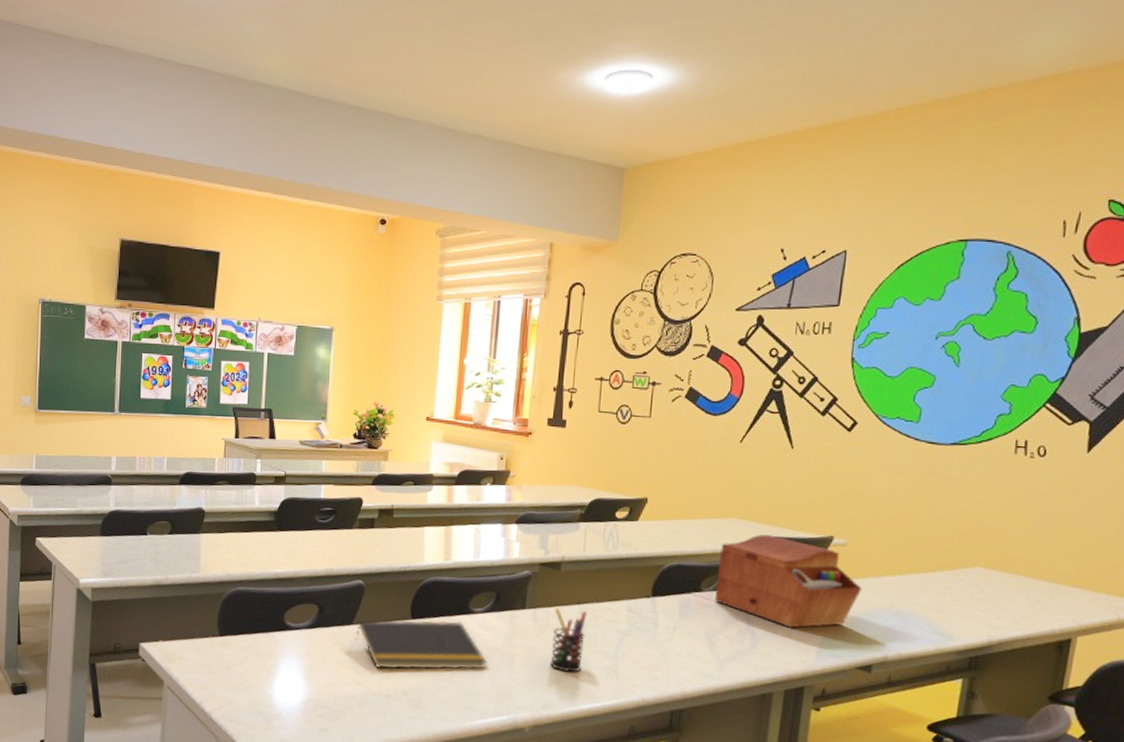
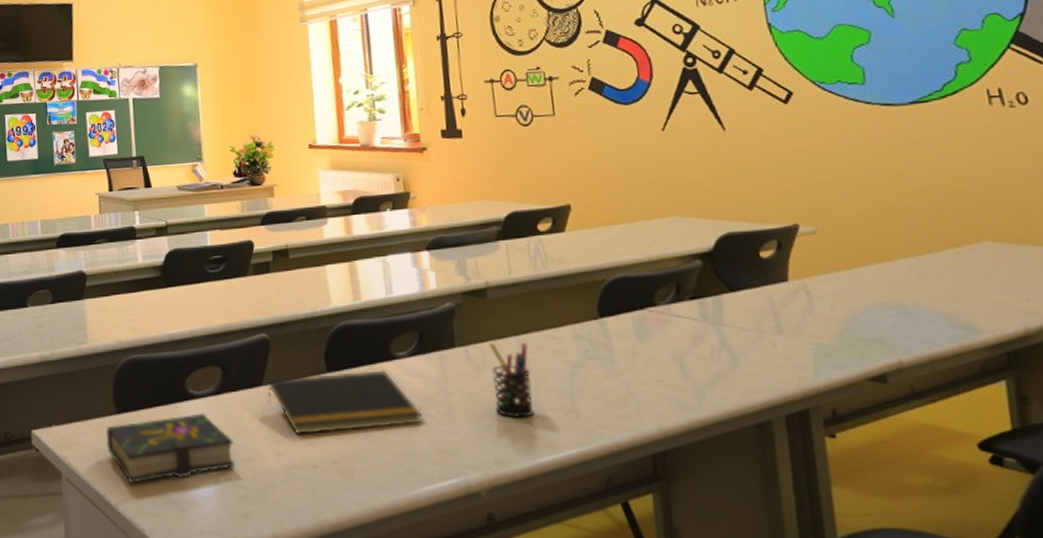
book: none [207,642,321,696] -> present [106,413,235,484]
sewing box: present [714,534,862,628] -> none [667,231,849,338]

